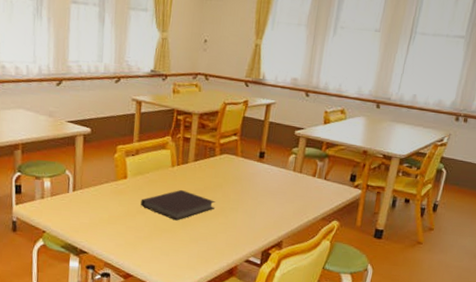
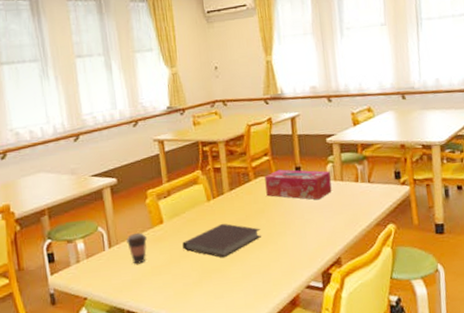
coffee cup: none [89,183,109,211] -> present [125,233,147,264]
tissue box: none [228,151,291,186] -> present [264,169,332,200]

